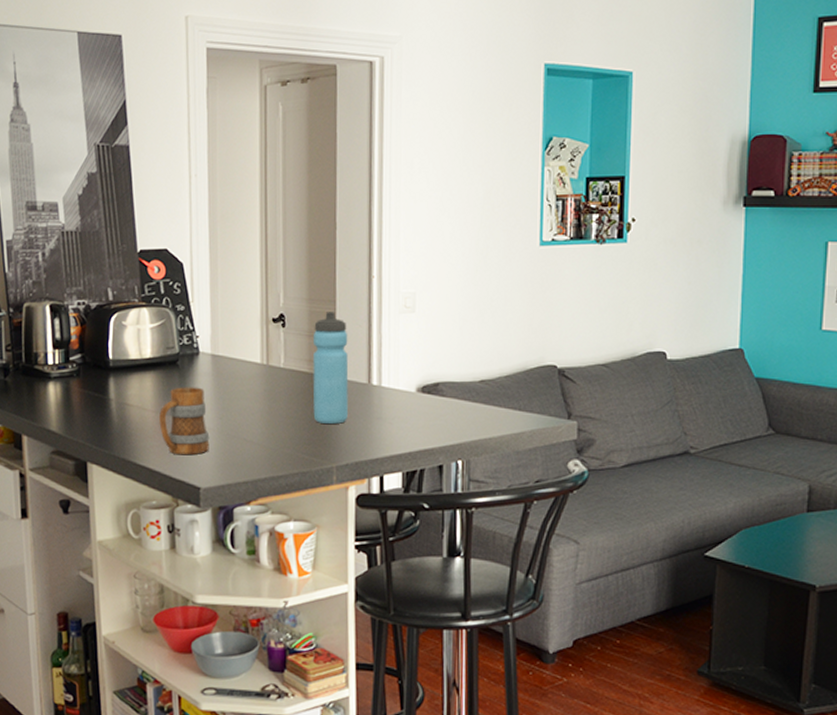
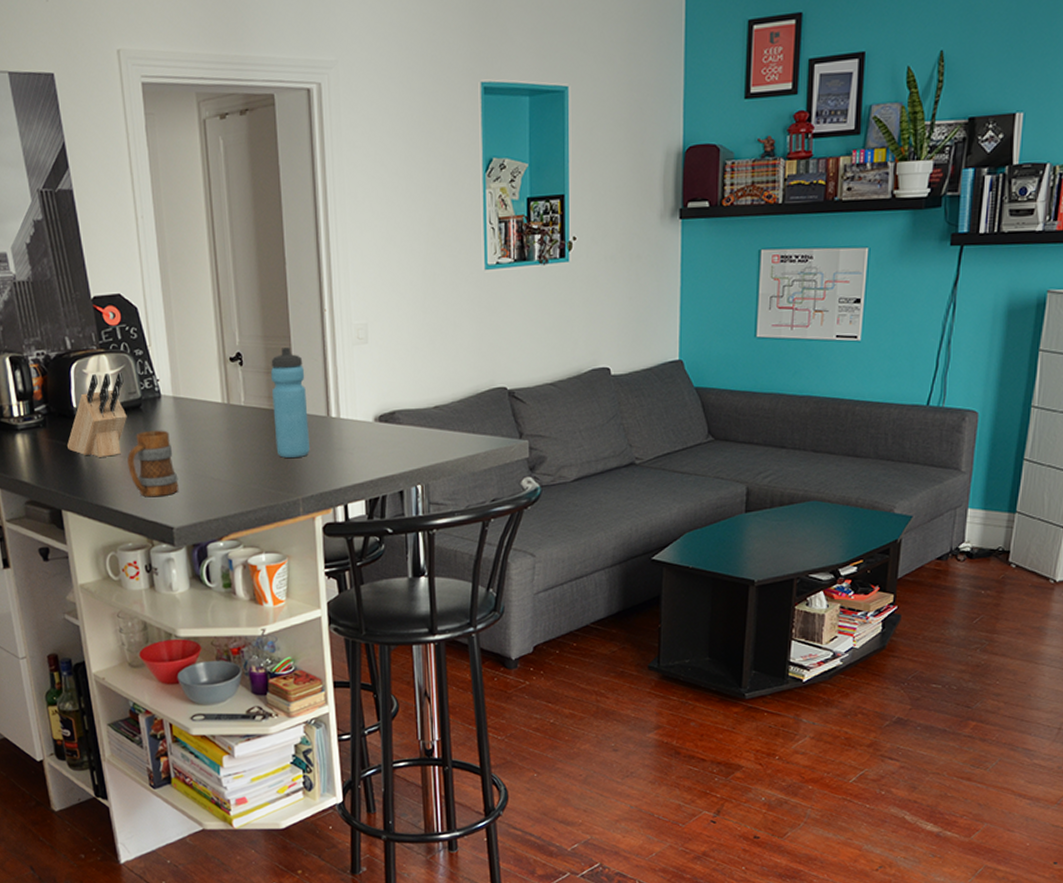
knife block: none [98,326,163,412] -> present [66,372,127,458]

